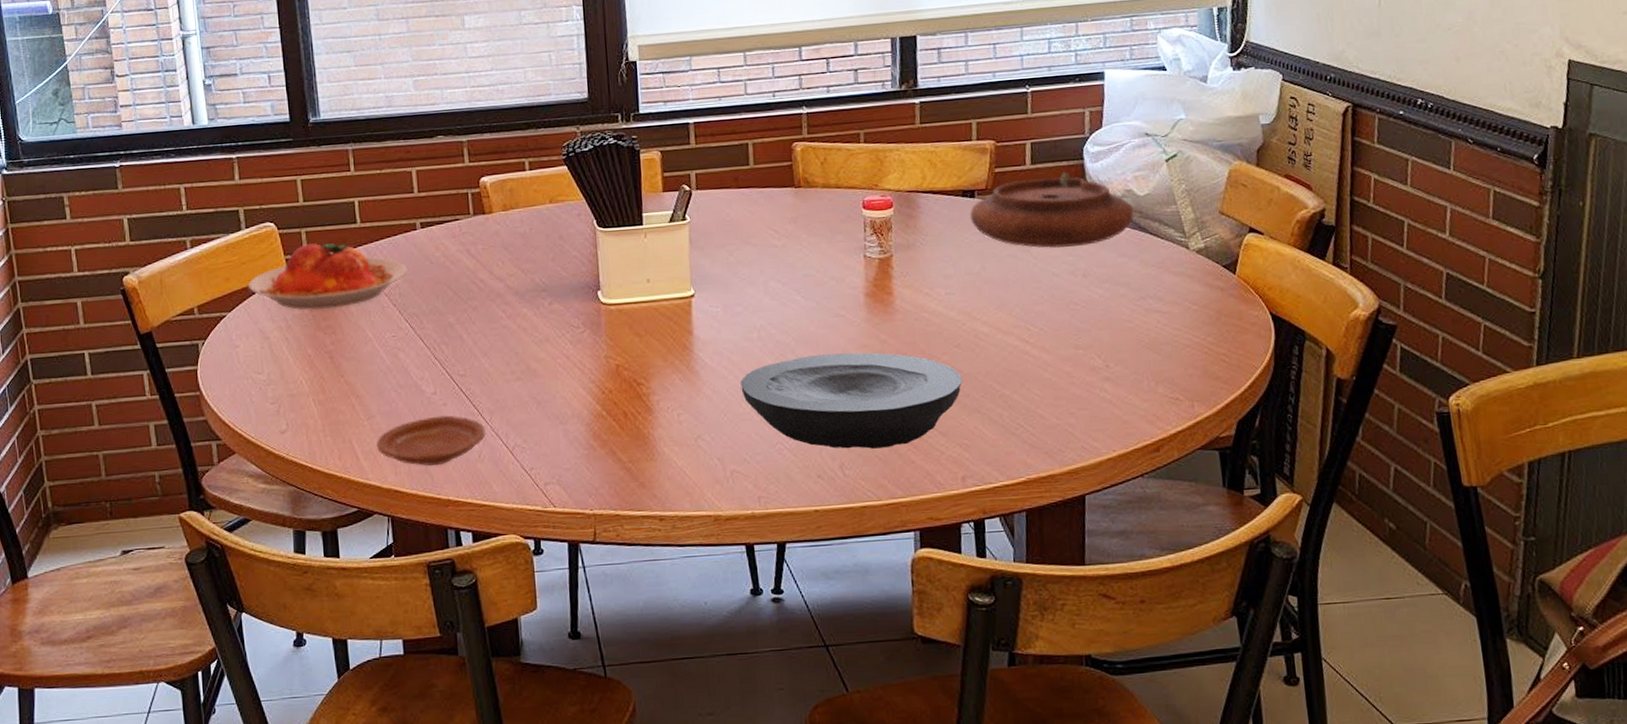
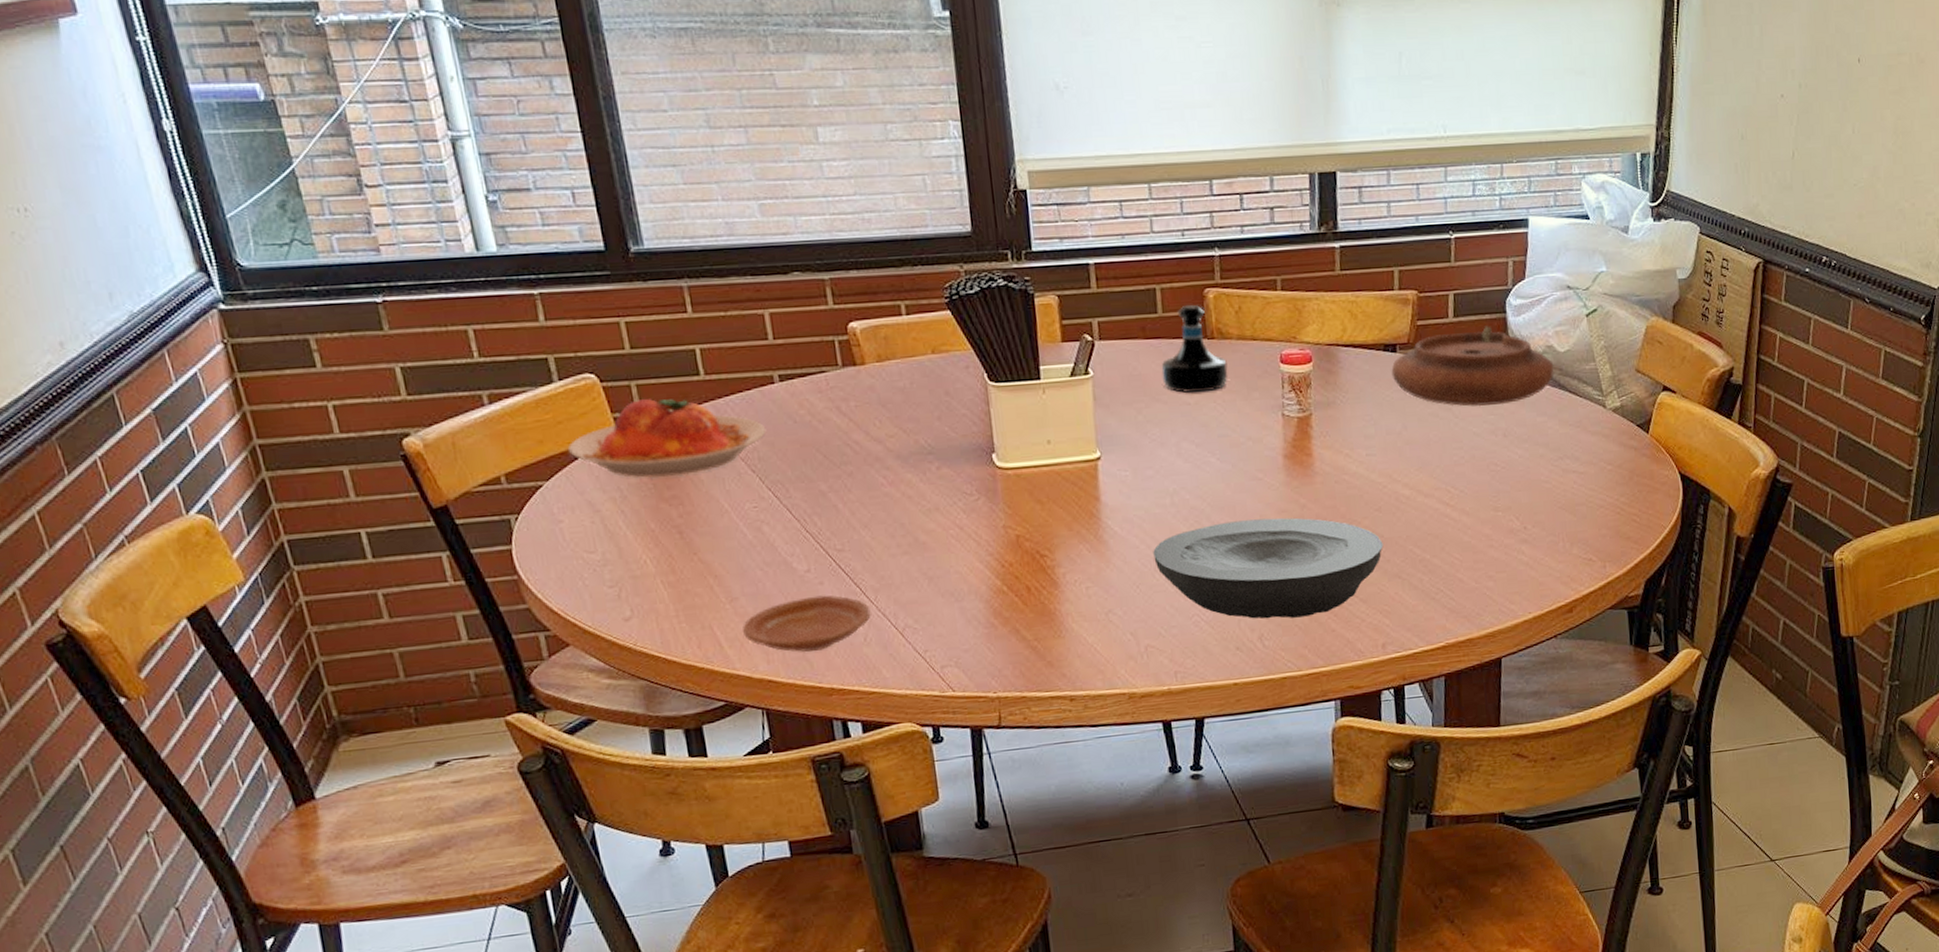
tequila bottle: none [751,157,814,237] -> present [1161,304,1228,394]

